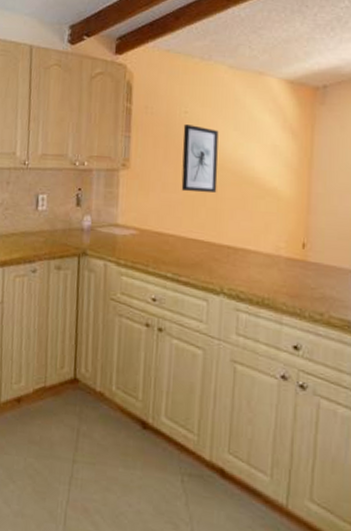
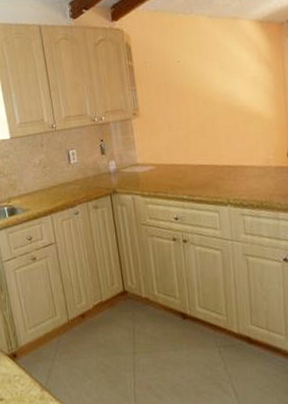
wall art: present [181,124,219,193] -> none [178,71,213,128]

